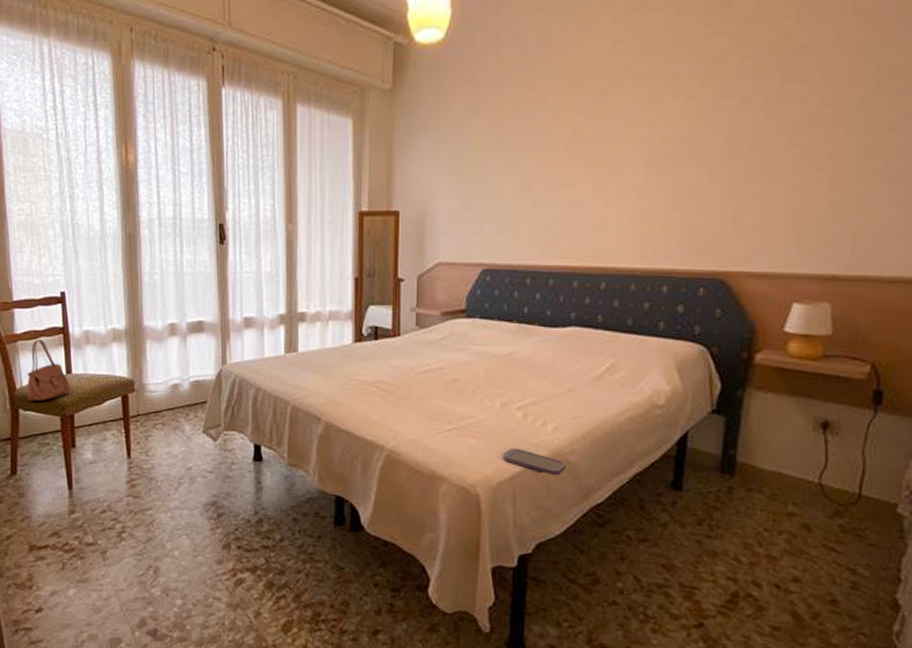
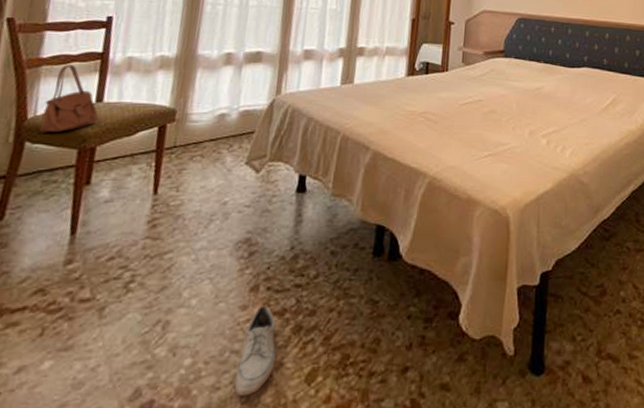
shoe: none [220,561,253,636] -> present [234,305,277,396]
mobile phone: present [502,448,567,476] -> none [529,171,581,196]

